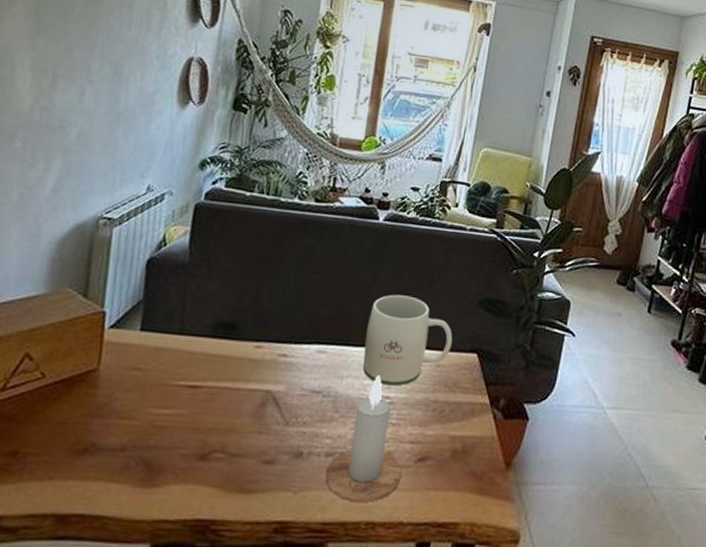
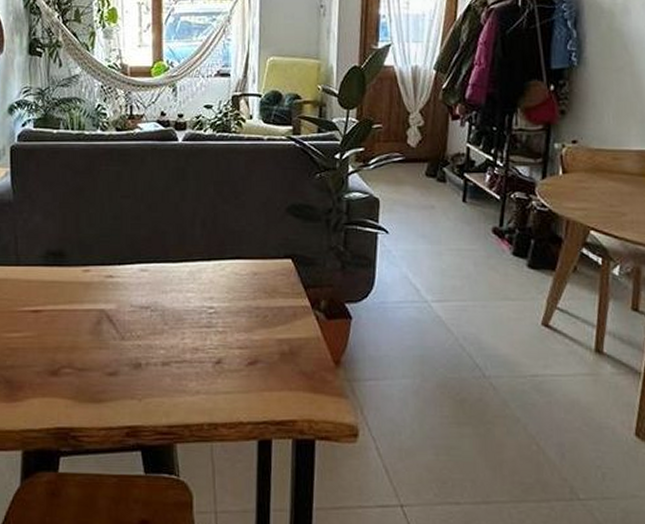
candle: present [325,374,402,503] -> none [165,287,236,406]
mug: present [363,294,453,386] -> none [182,210,266,296]

